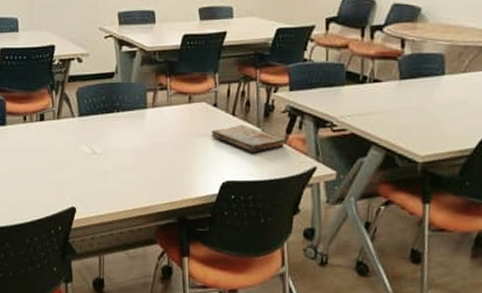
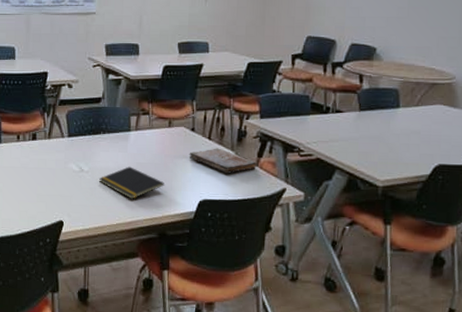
notepad: none [114,147,184,183] -> present [99,166,164,199]

